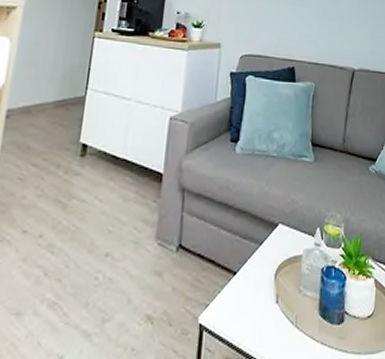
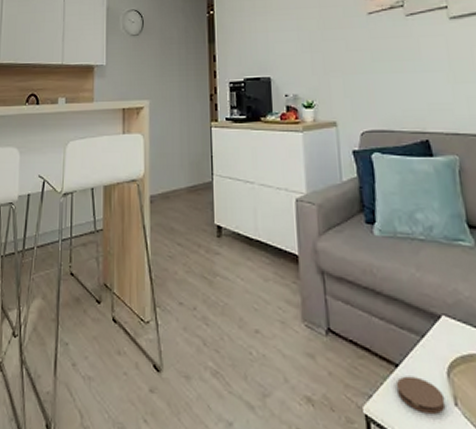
coaster: none [232,281,269,315] -> present [397,376,446,415]

